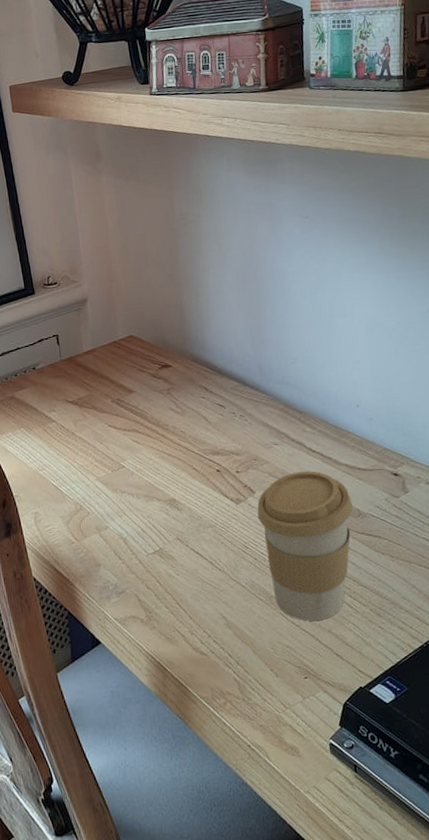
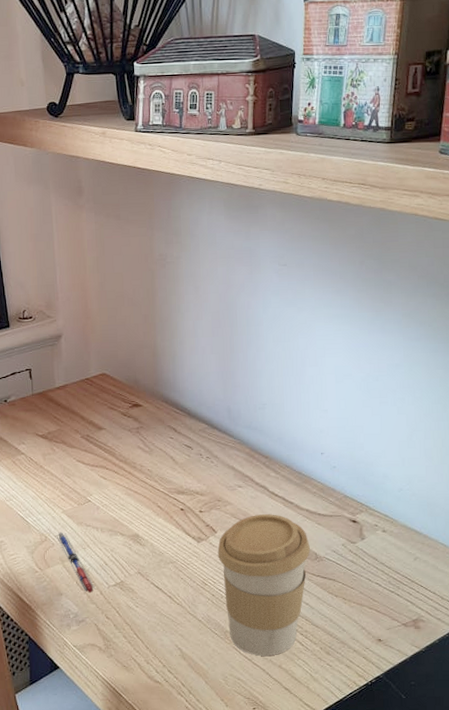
pen: none [91,500,134,563] -> present [56,532,96,594]

